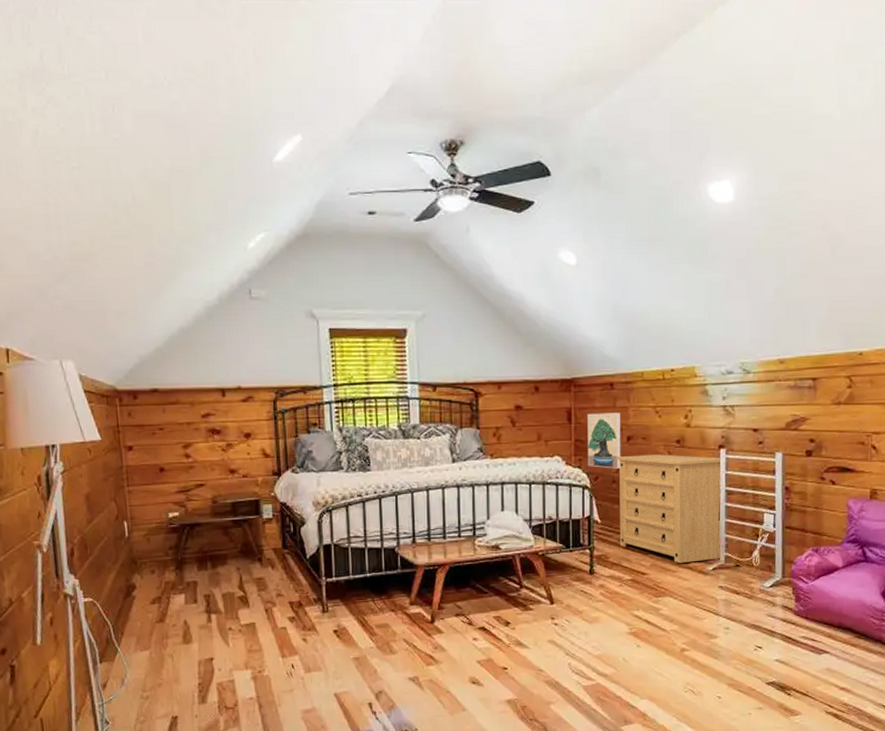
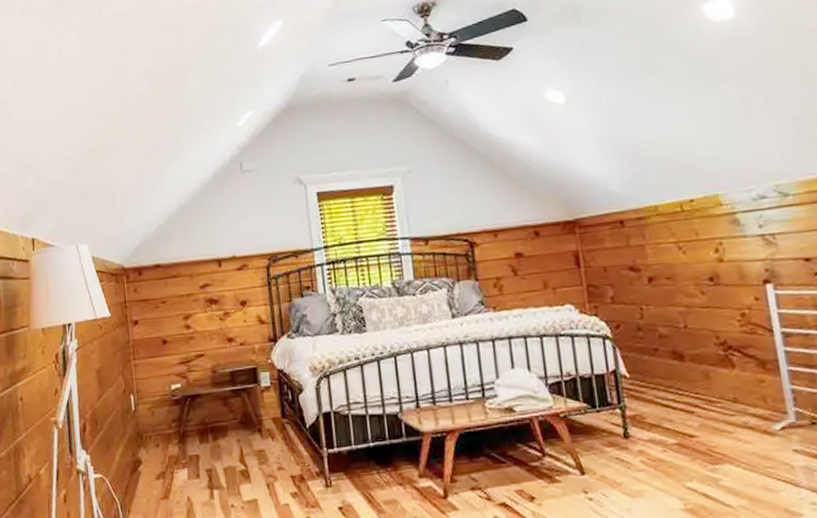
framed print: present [587,412,621,469] -> none [598,252,645,315]
dresser: present [615,454,727,564] -> none [637,294,788,423]

